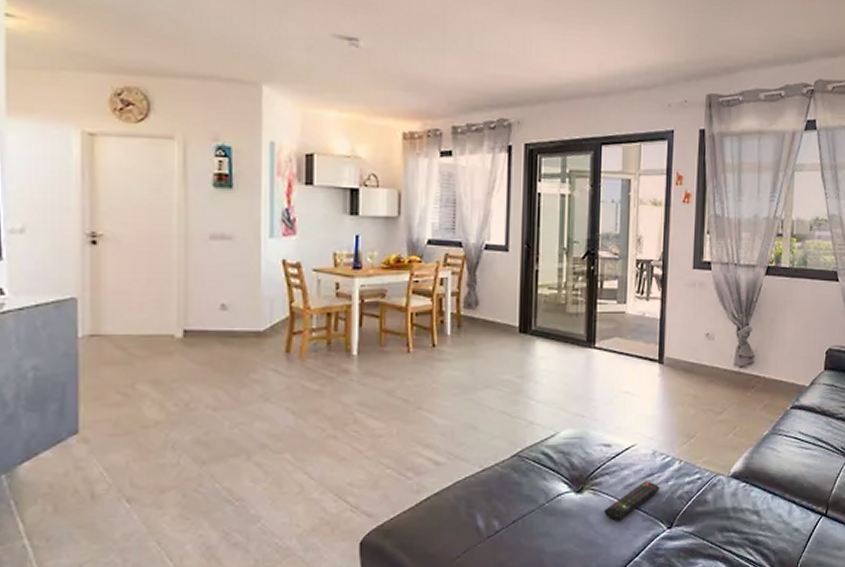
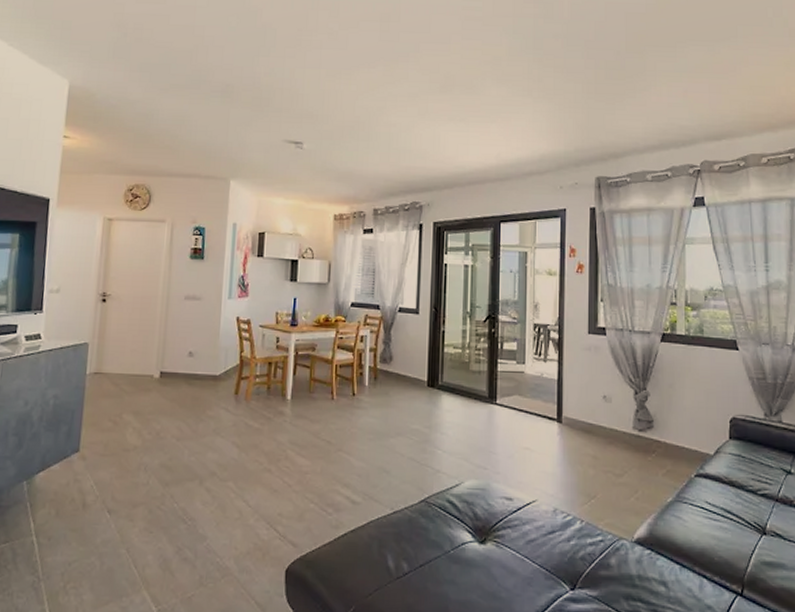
remote control: present [604,481,660,521] -> none [506,538,562,576]

